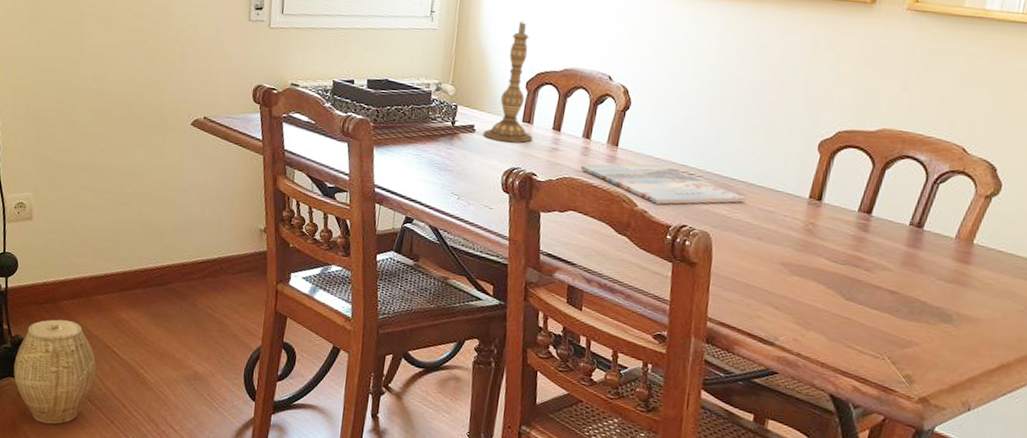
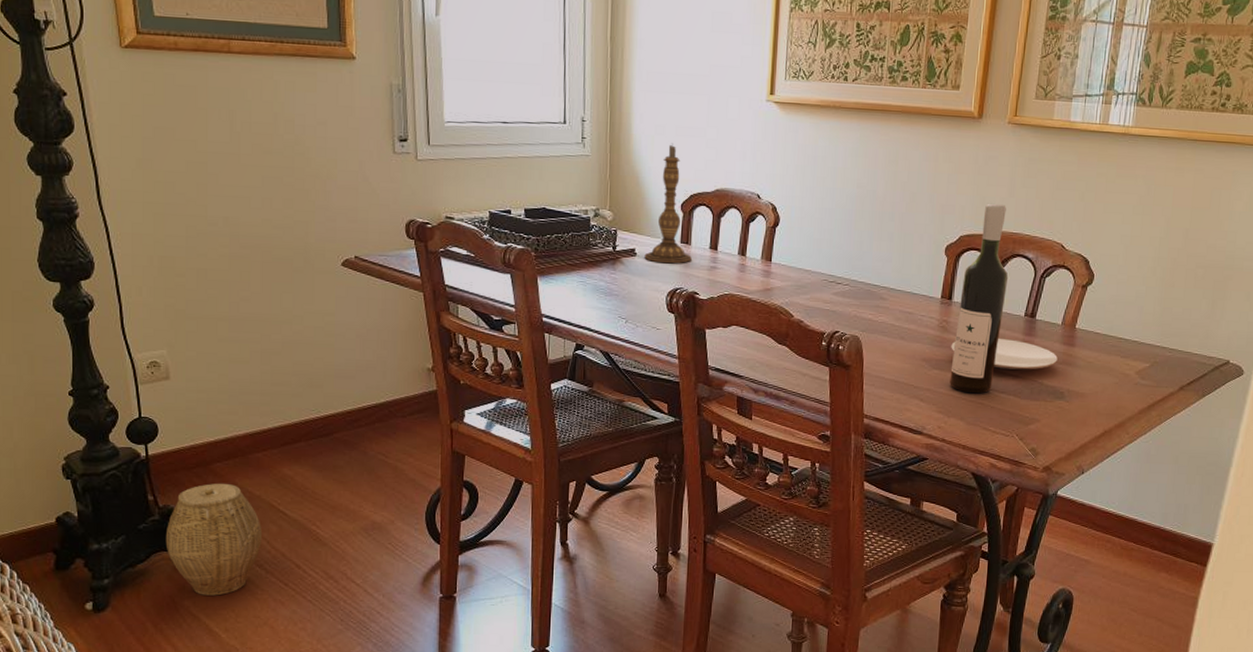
magazine: present [580,164,746,205] -> none [739,276,888,313]
bottle: none [811,97,897,307] -> present [950,203,1009,394]
plate: none [816,247,947,287] -> present [951,339,1058,370]

